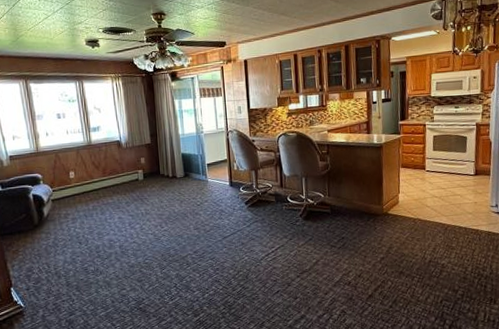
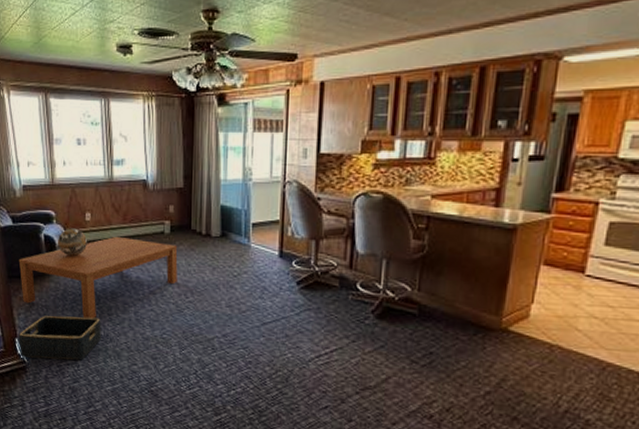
coffee table: none [9,187,153,260] -> present [18,236,178,319]
basket: none [14,256,92,303] -> present [19,315,101,360]
decorative sphere: none [46,185,73,210] -> present [58,228,87,257]

